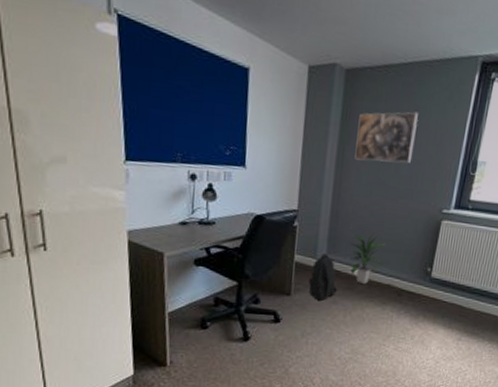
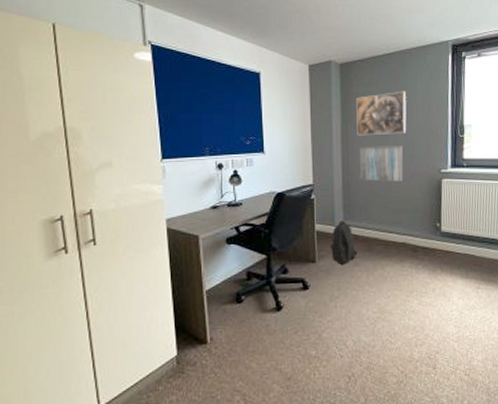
indoor plant: present [349,234,386,284] -> none [362,199,397,244]
wall art: none [351,172,404,218] -> present [360,146,403,182]

